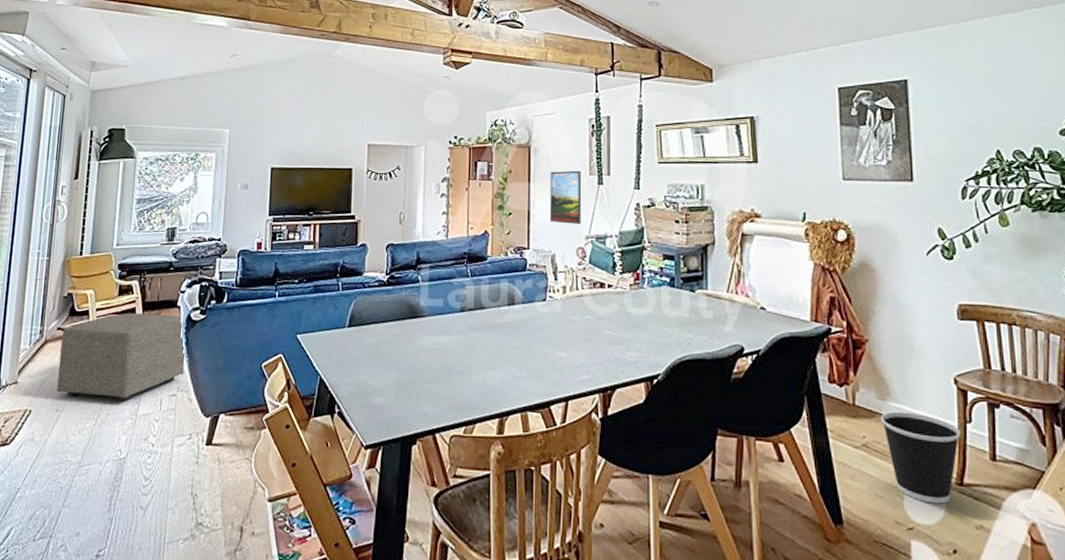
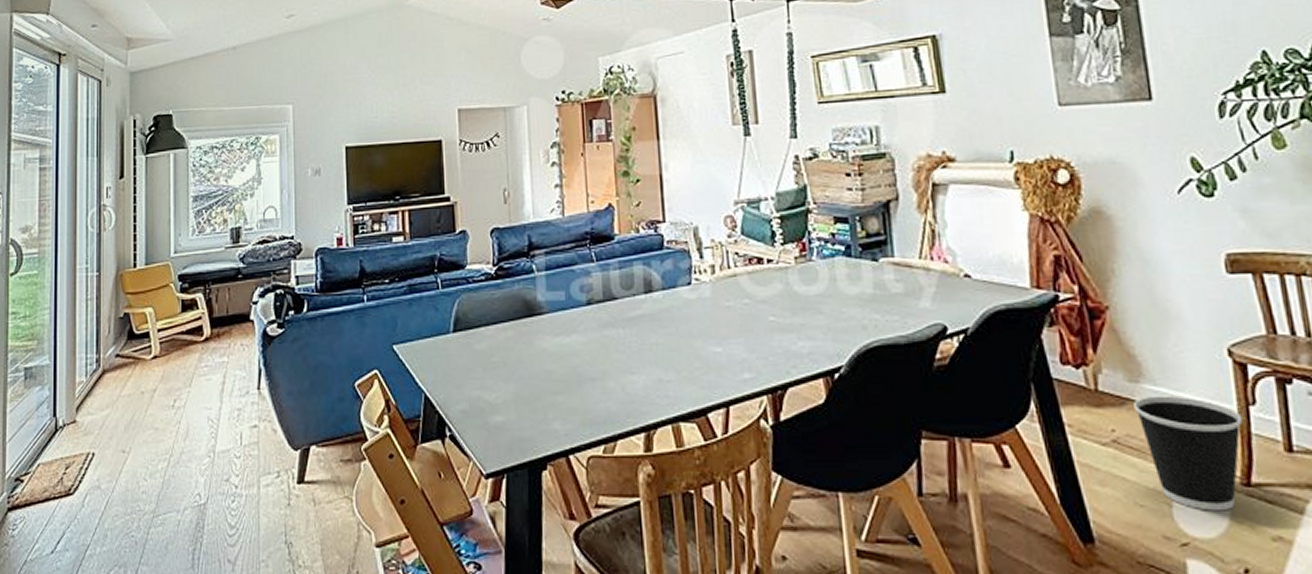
ottoman: present [57,313,186,402] -> none [121,331,265,437]
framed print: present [549,170,582,224] -> none [683,120,727,188]

